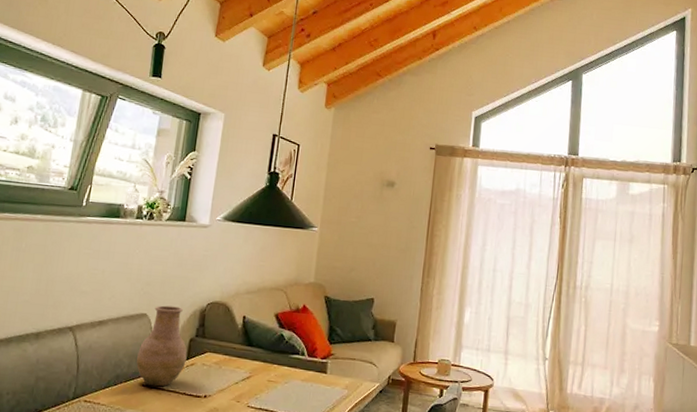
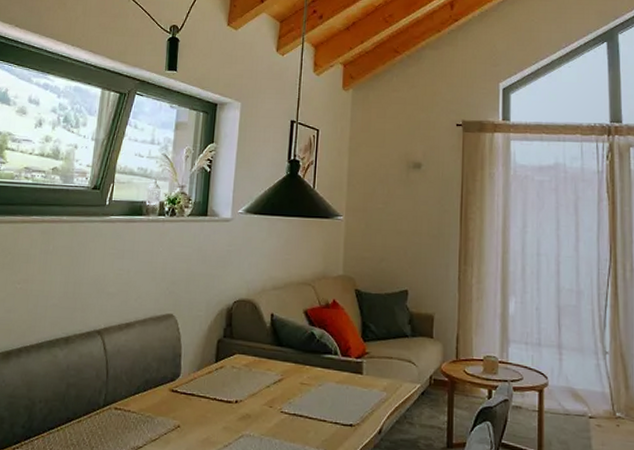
vase: present [136,305,187,387] -> none [164,305,216,392]

